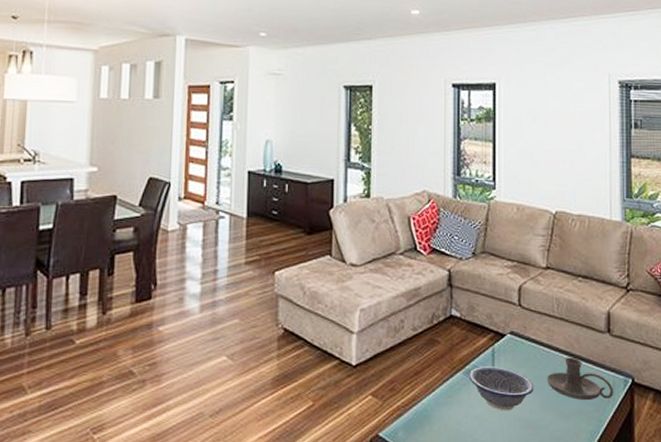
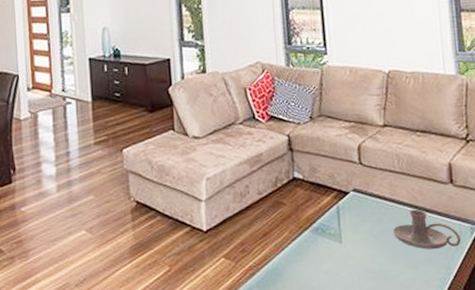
decorative bowl: present [468,367,534,411] -> none [315,223,381,265]

